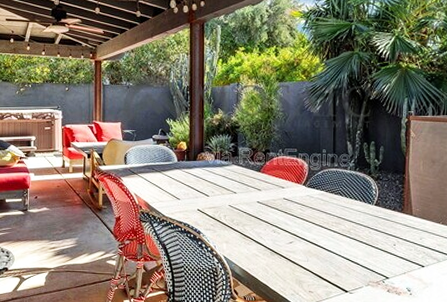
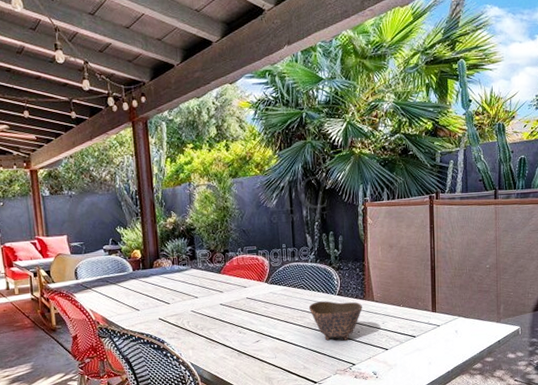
bowl: none [344,210,400,252] -> present [308,301,362,341]

